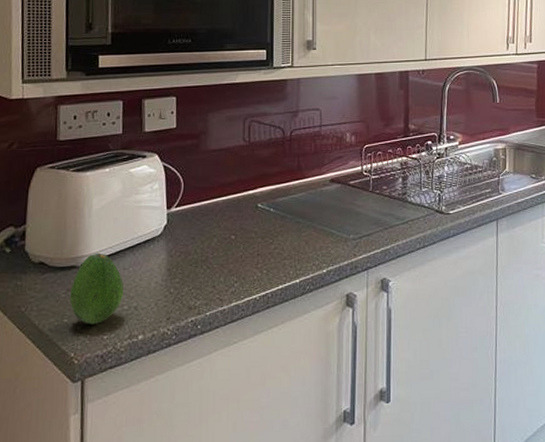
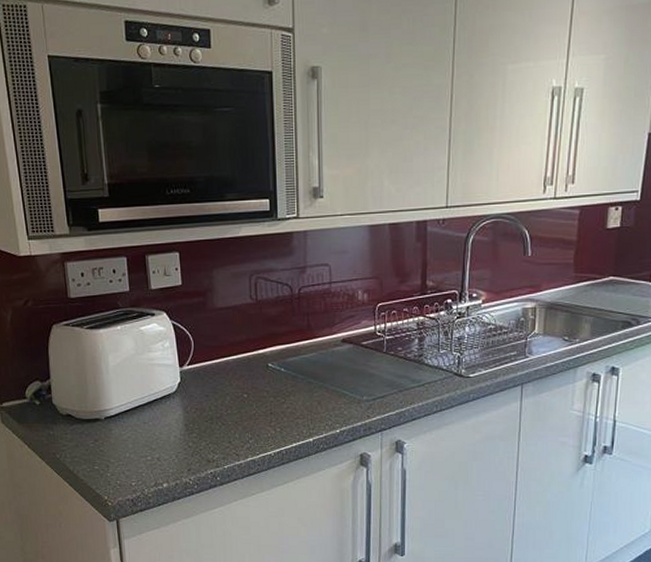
fruit: present [70,252,124,325] -> none [97,407,147,473]

